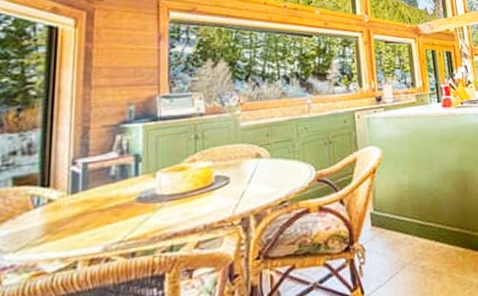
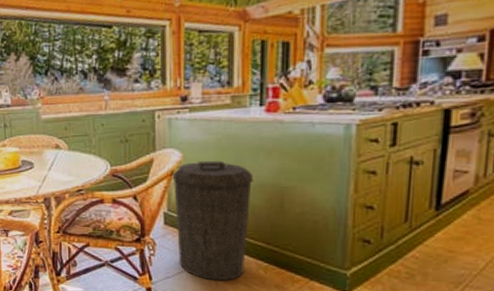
trash can: none [374,153,447,279] -> present [172,160,254,281]

